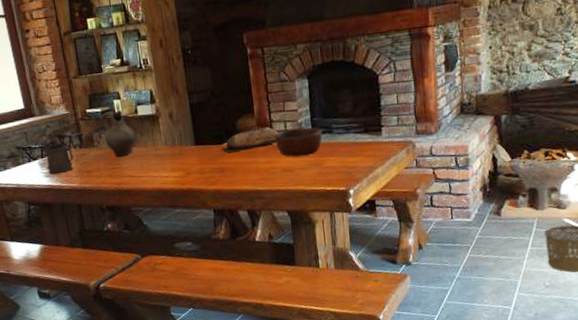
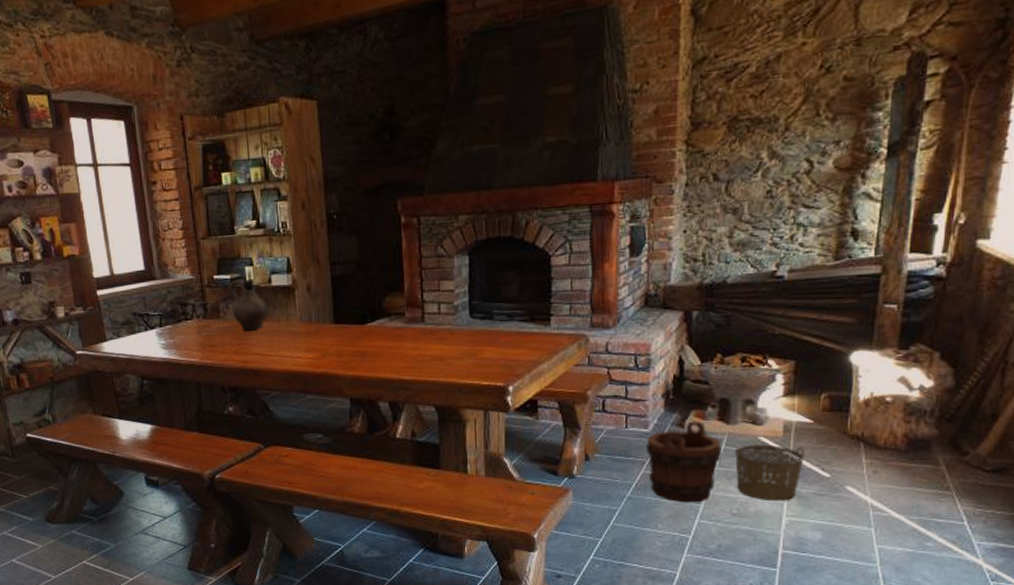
beer mug: present [44,144,74,174] -> none [164,312,196,346]
bread loaf: present [221,127,278,153] -> none [363,307,430,335]
wooden bowl: present [274,126,322,156] -> none [425,310,481,343]
wooden bucket: none [469,209,533,280] -> present [646,421,722,503]

